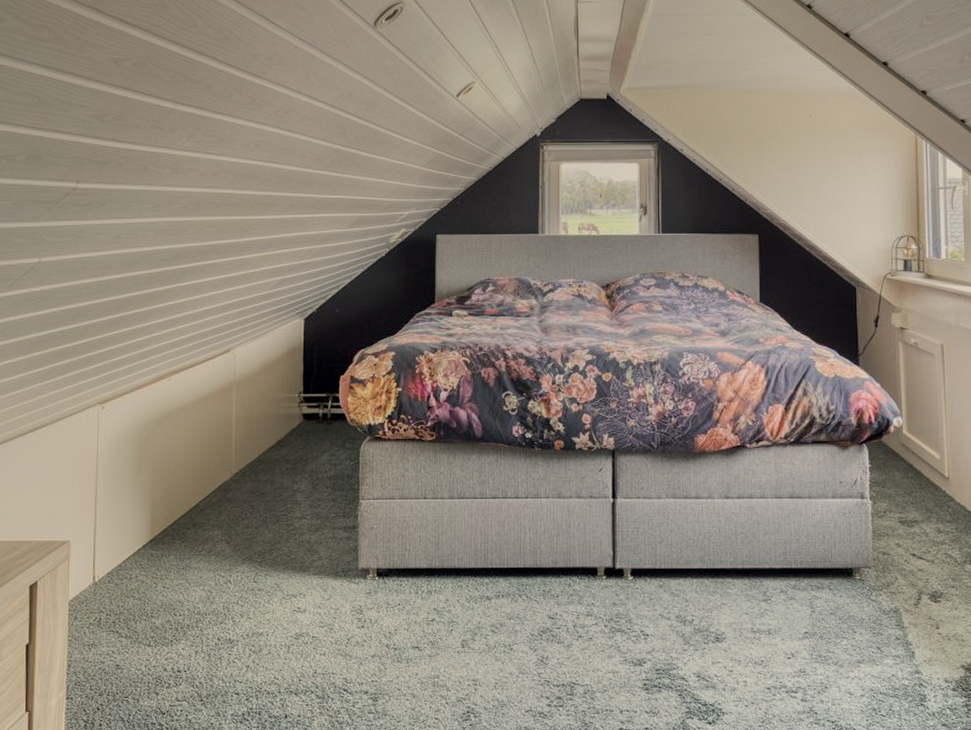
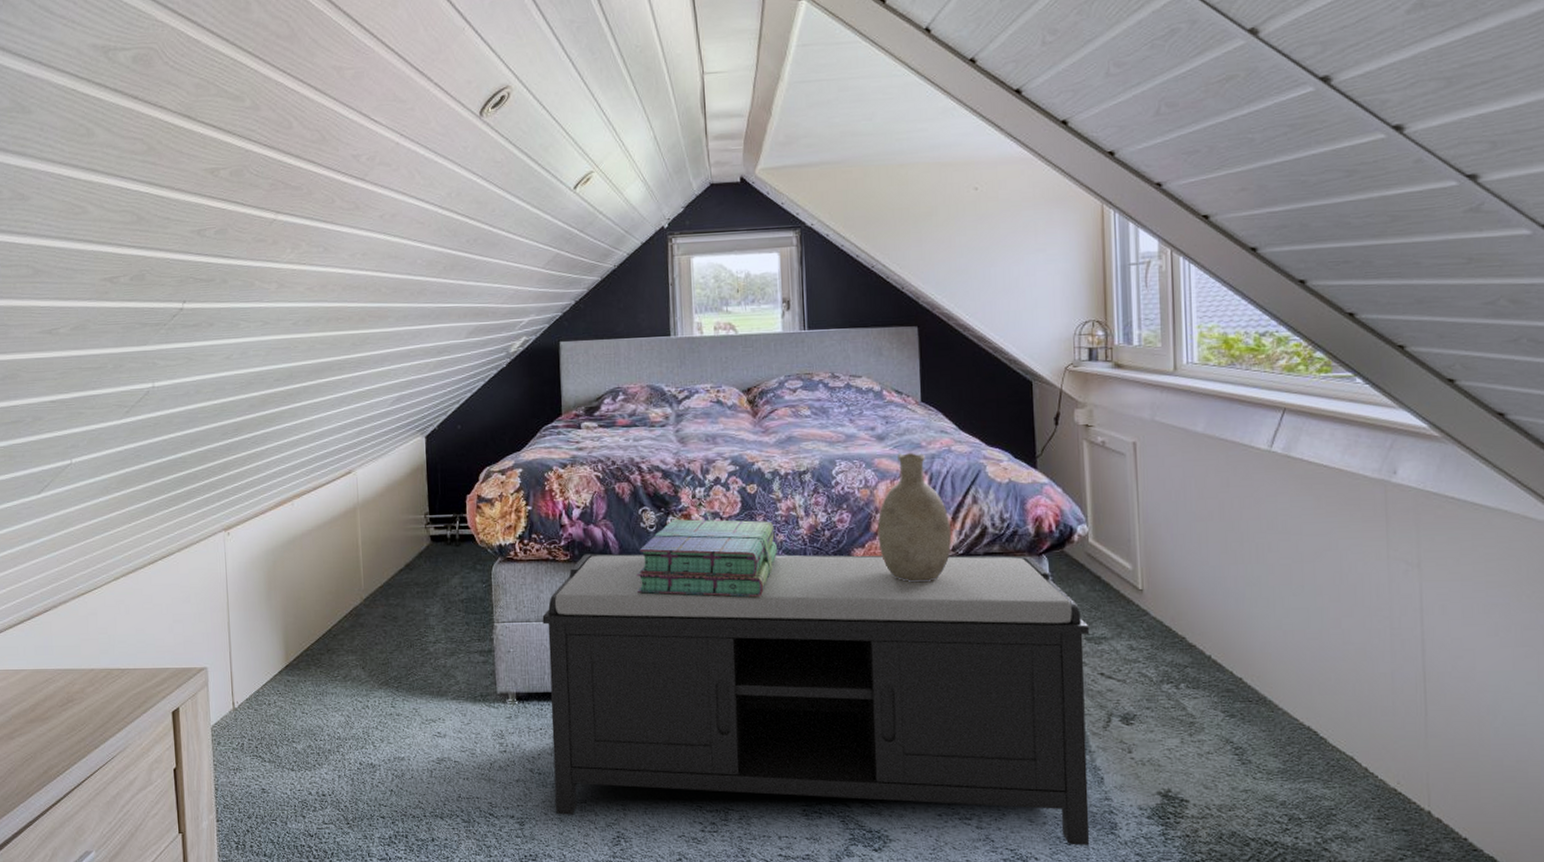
bench: none [406,435,903,717] -> present [542,554,1090,845]
stack of books: none [497,404,629,479] -> present [637,519,778,598]
decorative vase: none [719,348,785,468] -> present [877,453,952,583]

